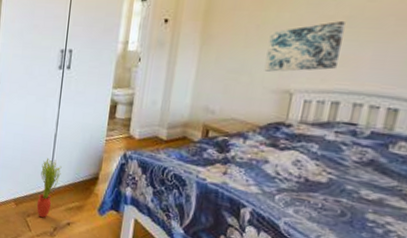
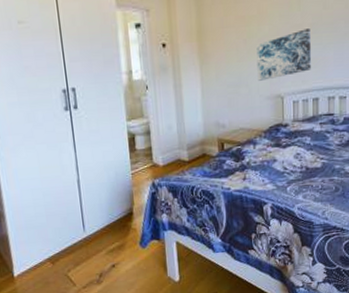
potted plant: present [36,157,62,218] -> none [71,206,94,269]

